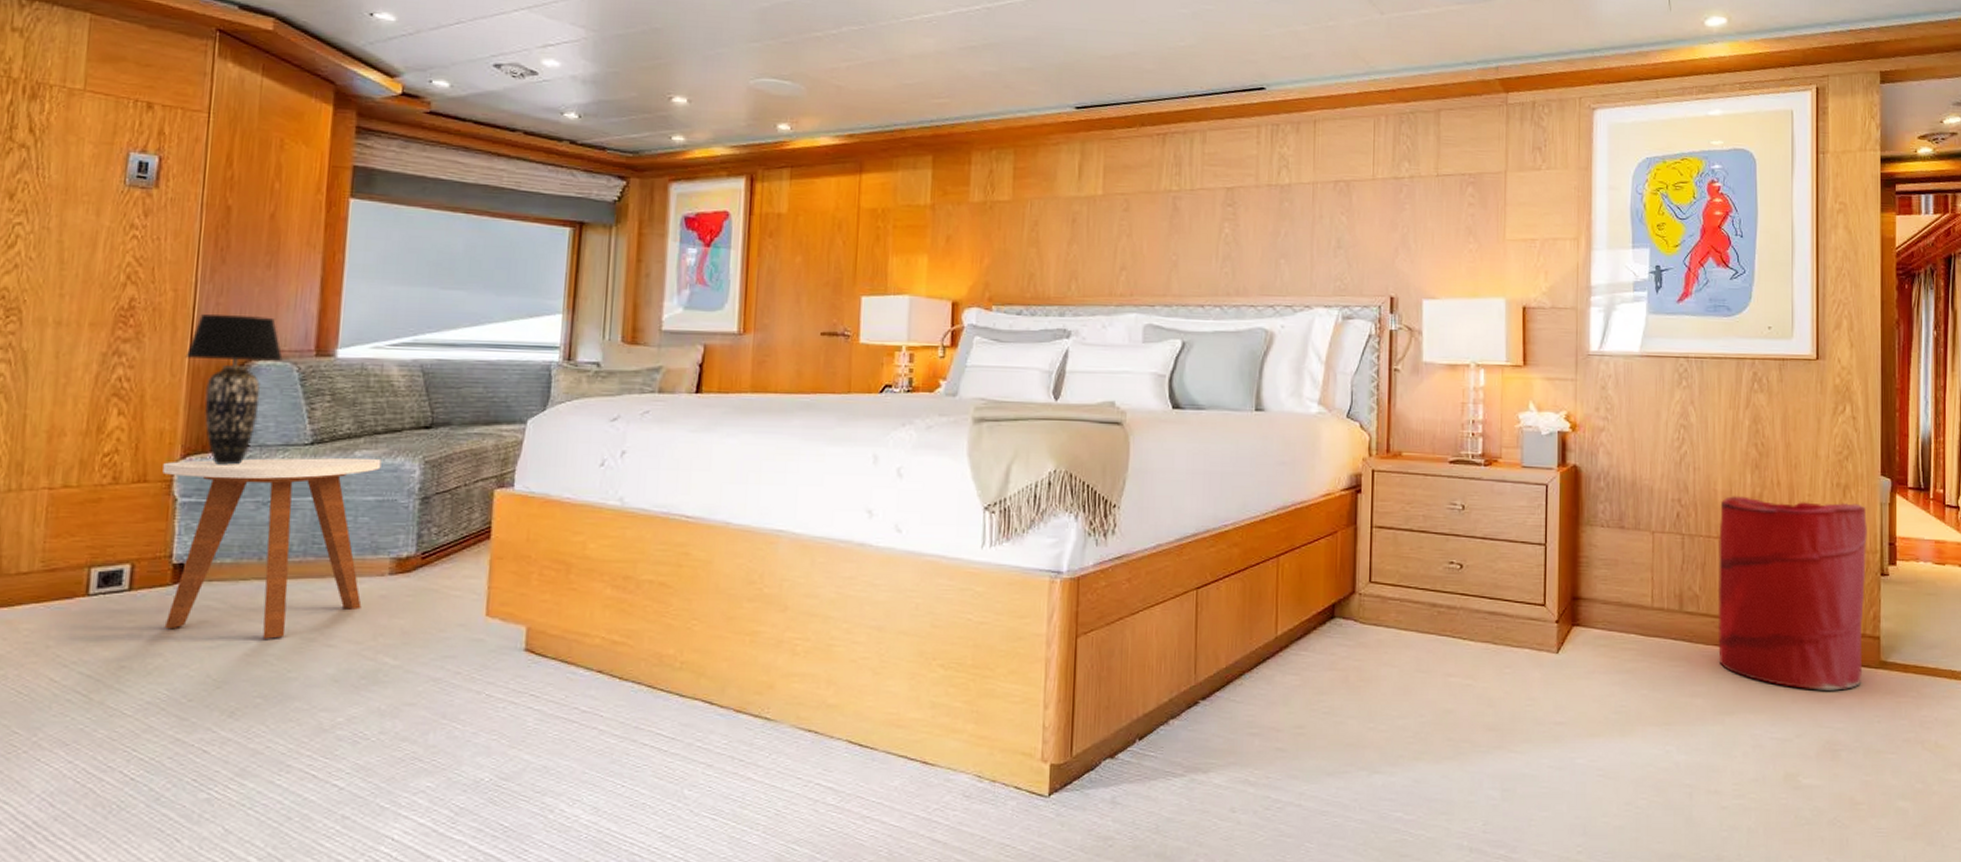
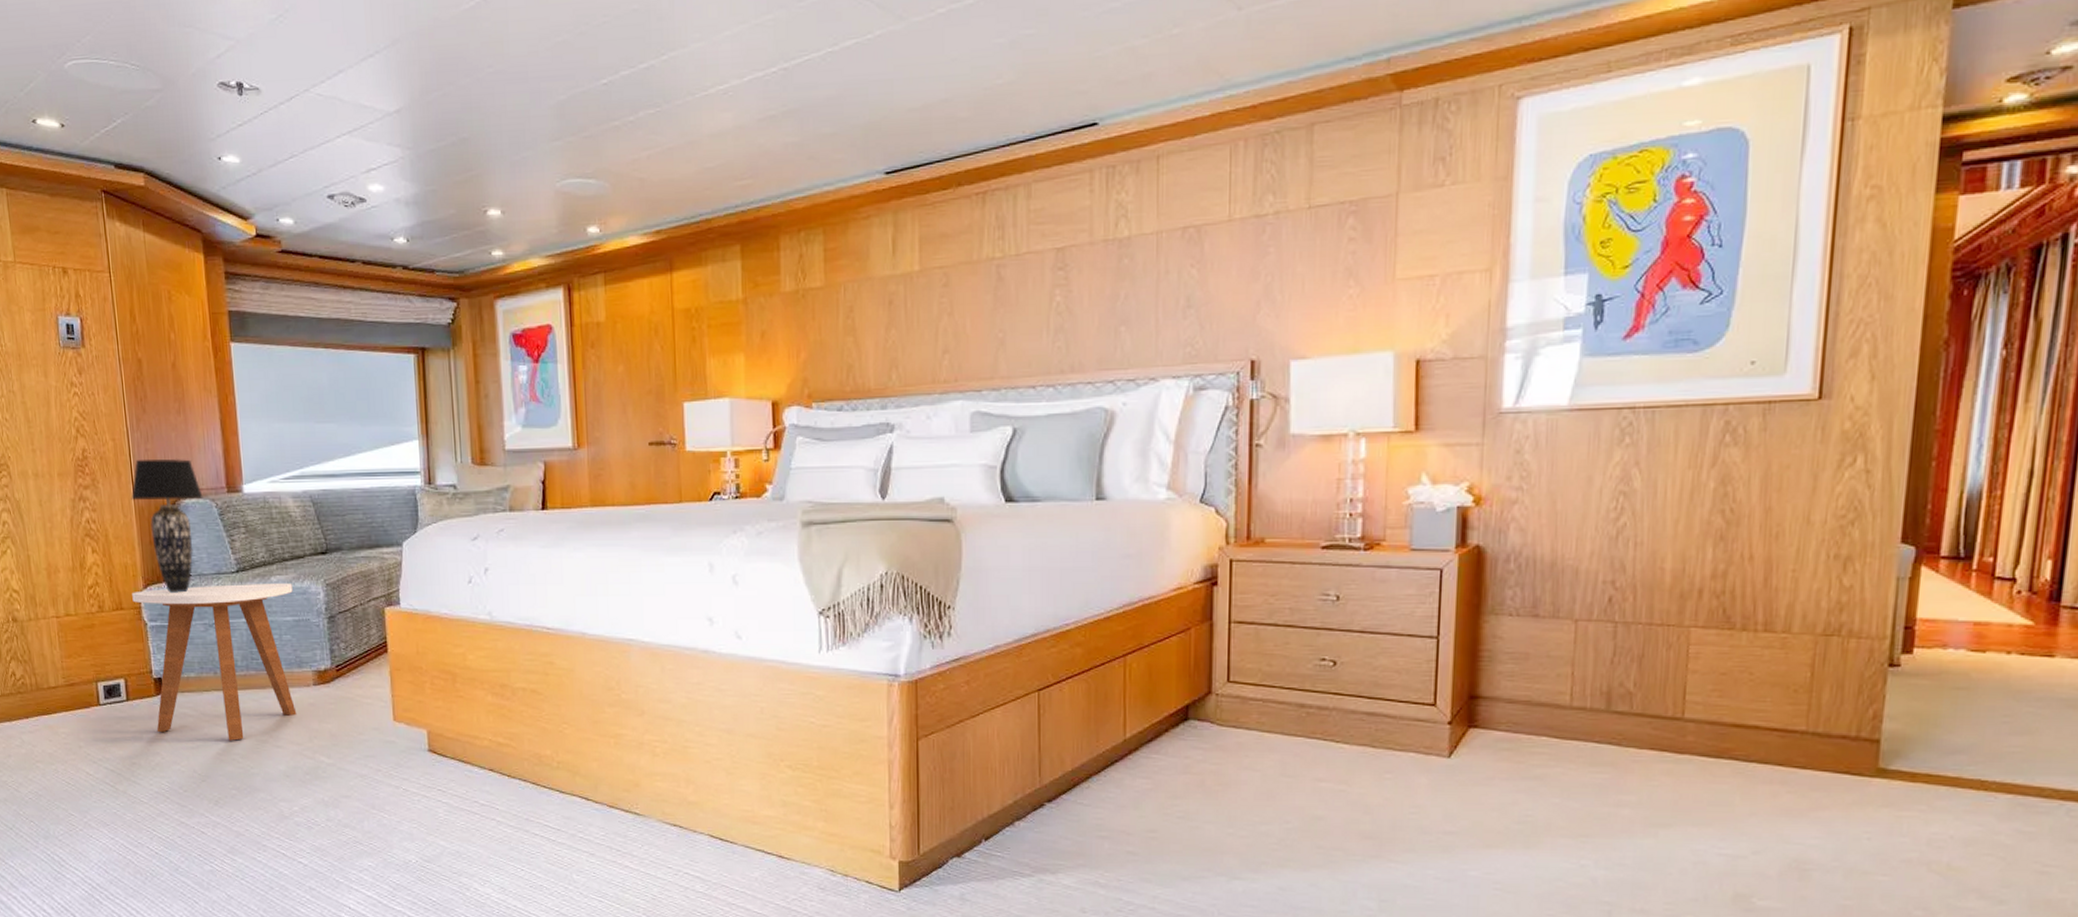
laundry hamper: present [1717,496,1867,691] -> none [1655,575,1875,802]

